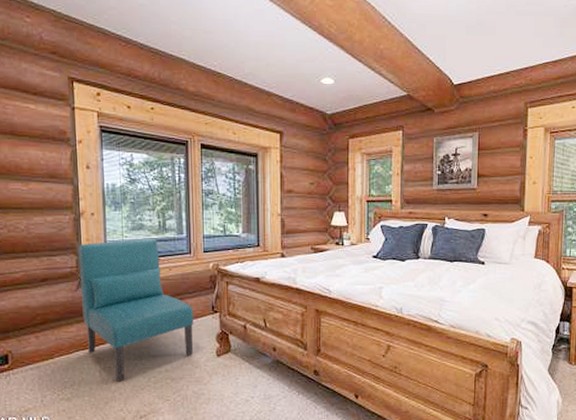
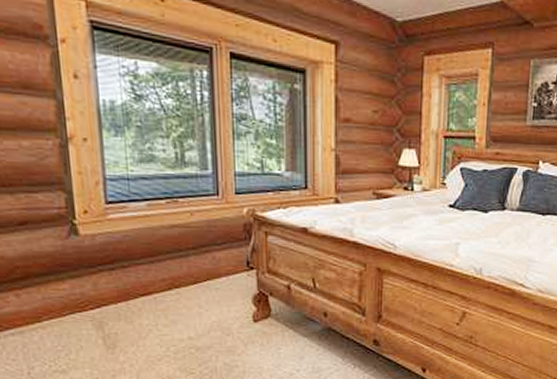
chair: present [78,238,194,382] -> none [67,173,224,351]

